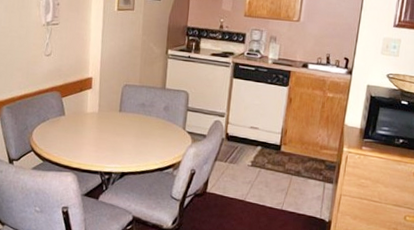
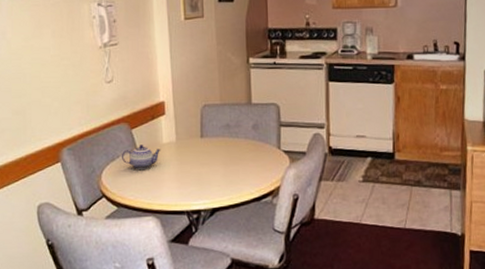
teapot: none [50,111,85,133] -> present [121,144,161,170]

